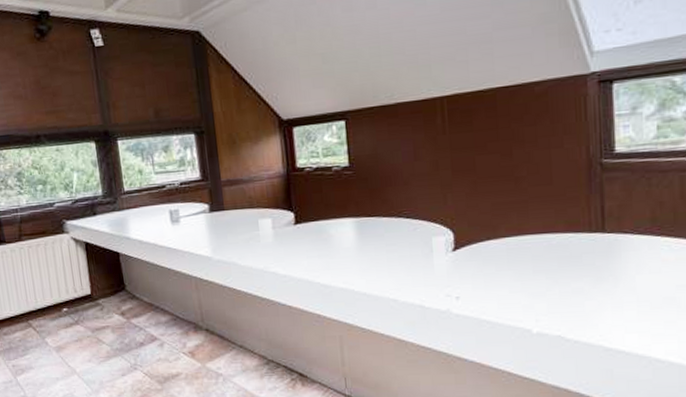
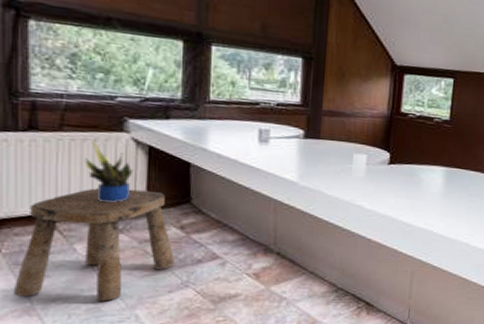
stool: none [10,283,123,388] -> present [13,188,175,302]
potted plant: none [41,243,78,299] -> present [85,139,133,203]

